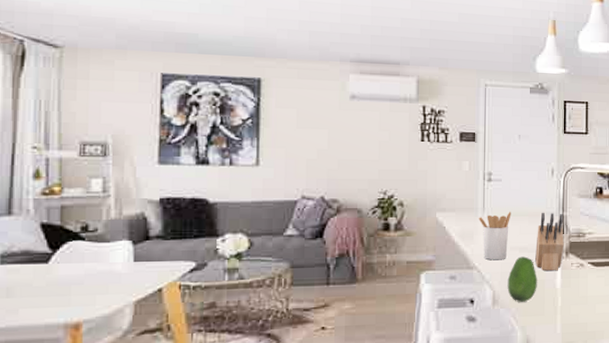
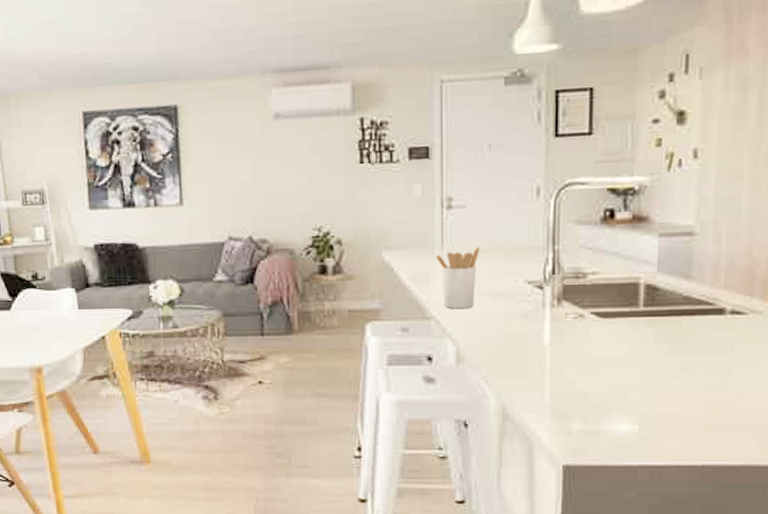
fruit: present [507,256,537,302] -> none [475,304,517,362]
knife block: present [535,212,564,271] -> none [514,246,555,324]

